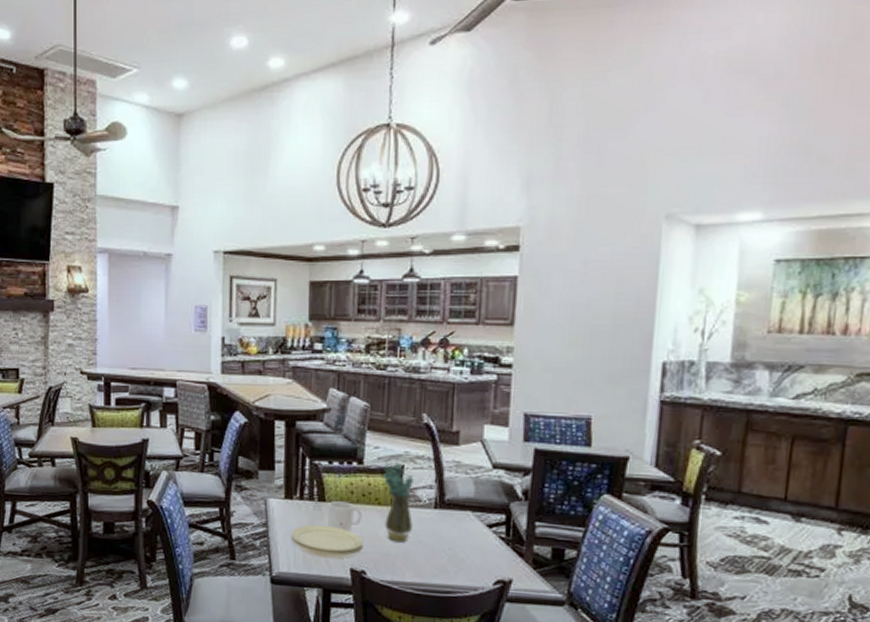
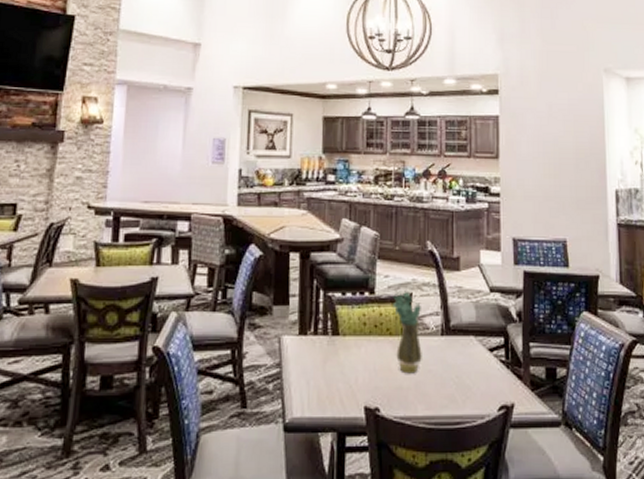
plate: present [290,525,364,559] -> none [304,362,377,398]
mug: present [327,501,363,532] -> none [341,334,375,366]

